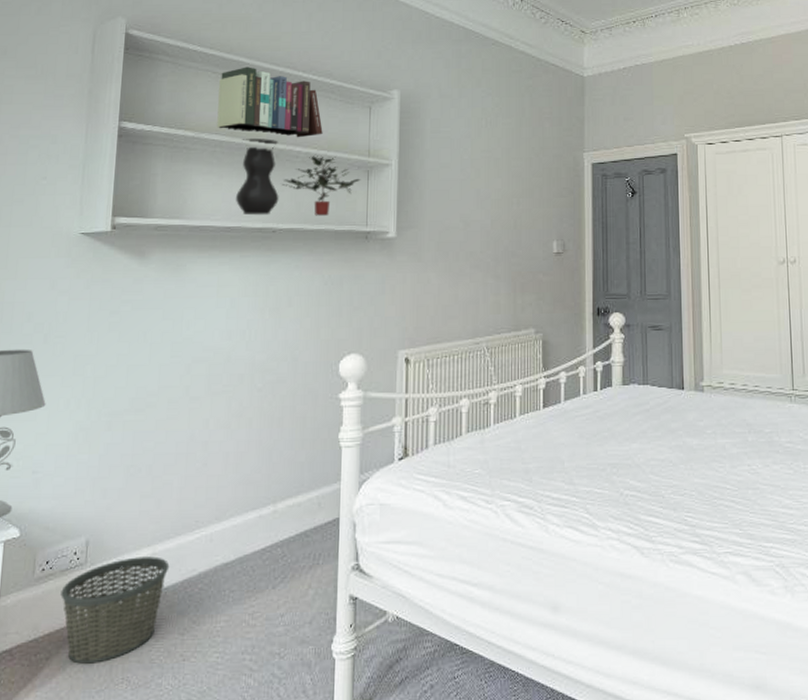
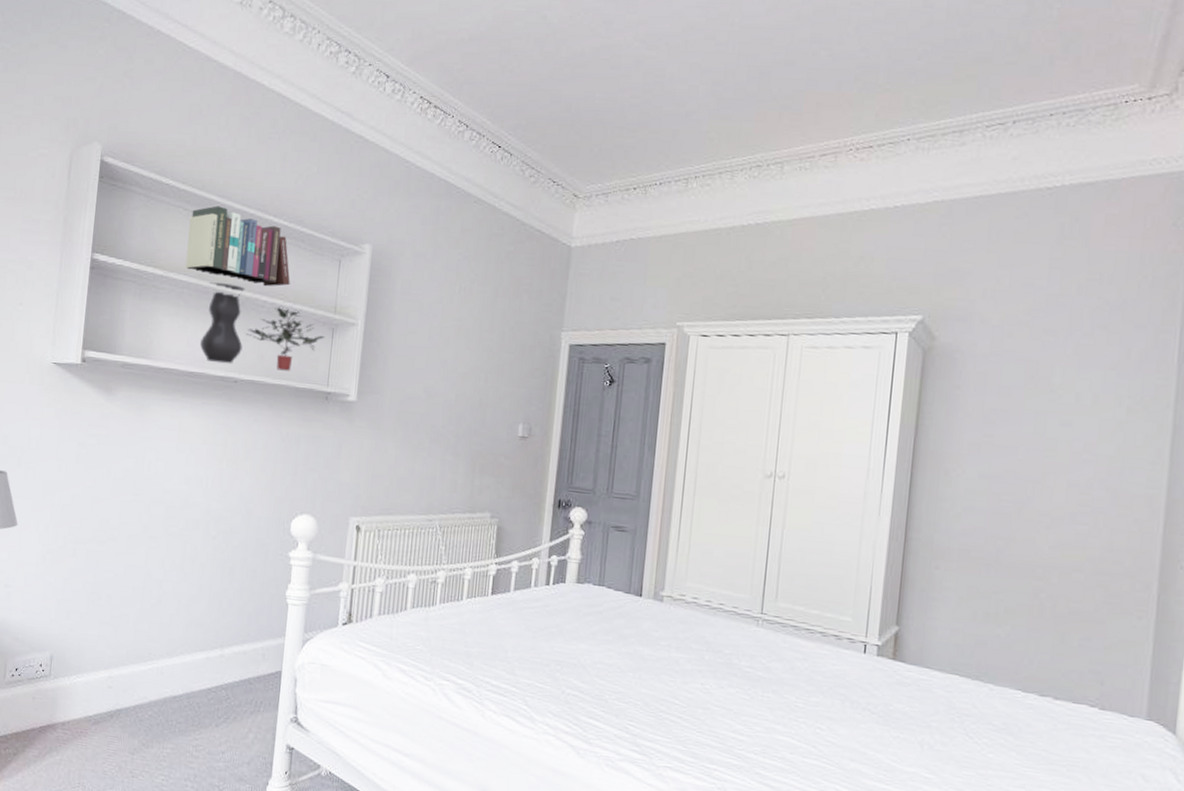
basket: present [60,556,170,664] -> none [27,677,124,766]

